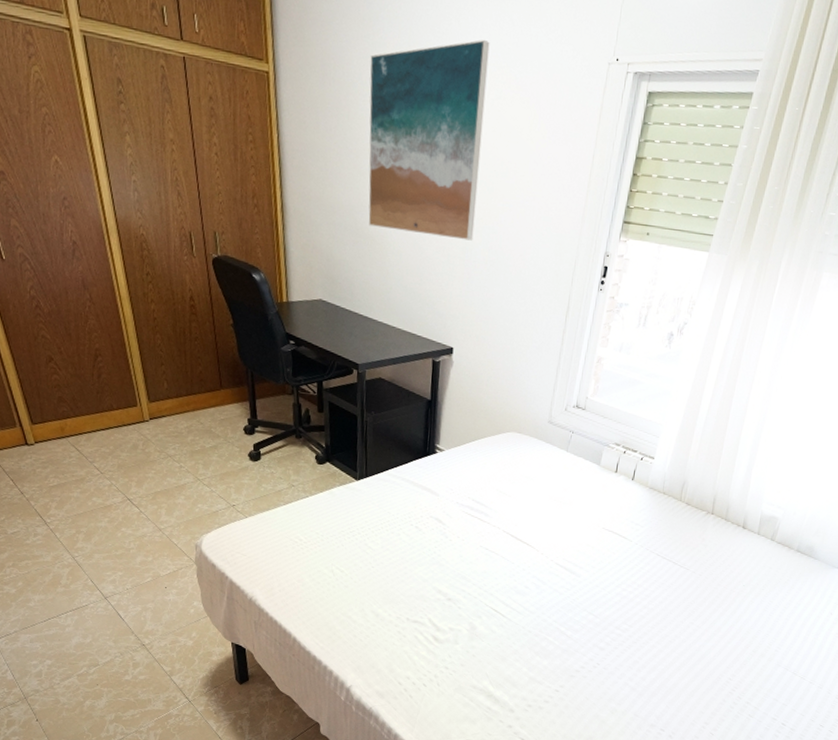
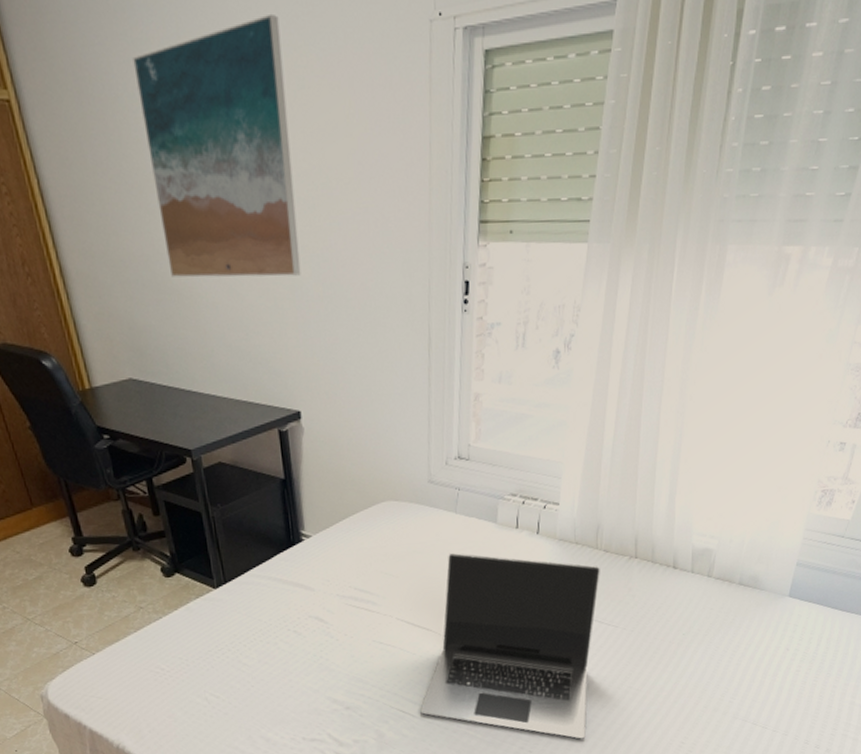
laptop: none [510,484,681,661] -> present [420,553,600,739]

